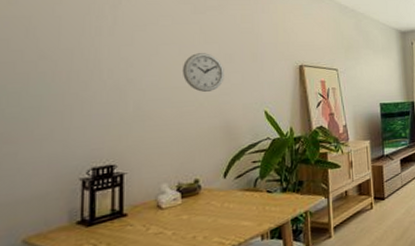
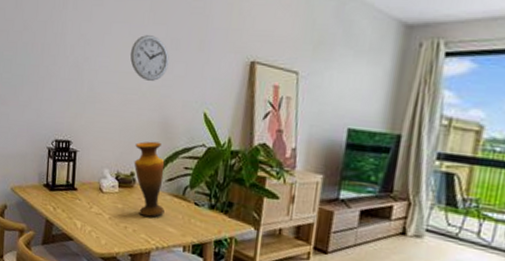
vase: none [197,144,237,220] -> present [134,141,165,218]

